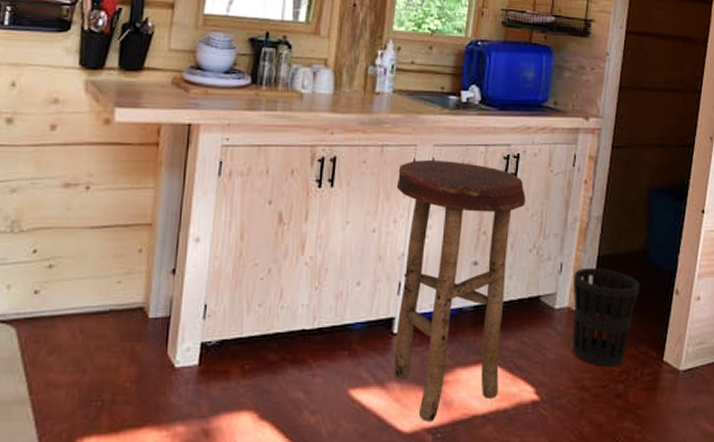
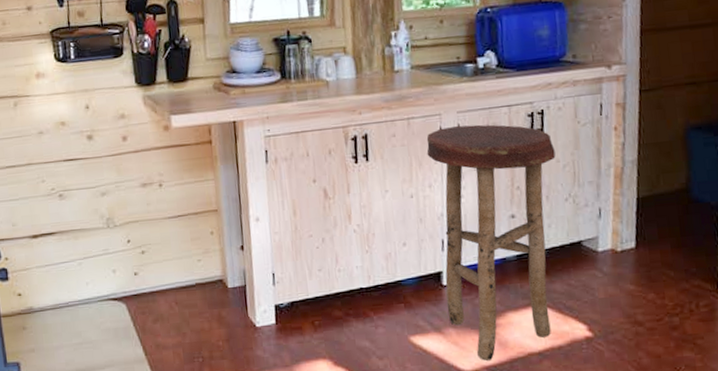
wastebasket: present [572,268,640,366] -> none [613,209,686,302]

